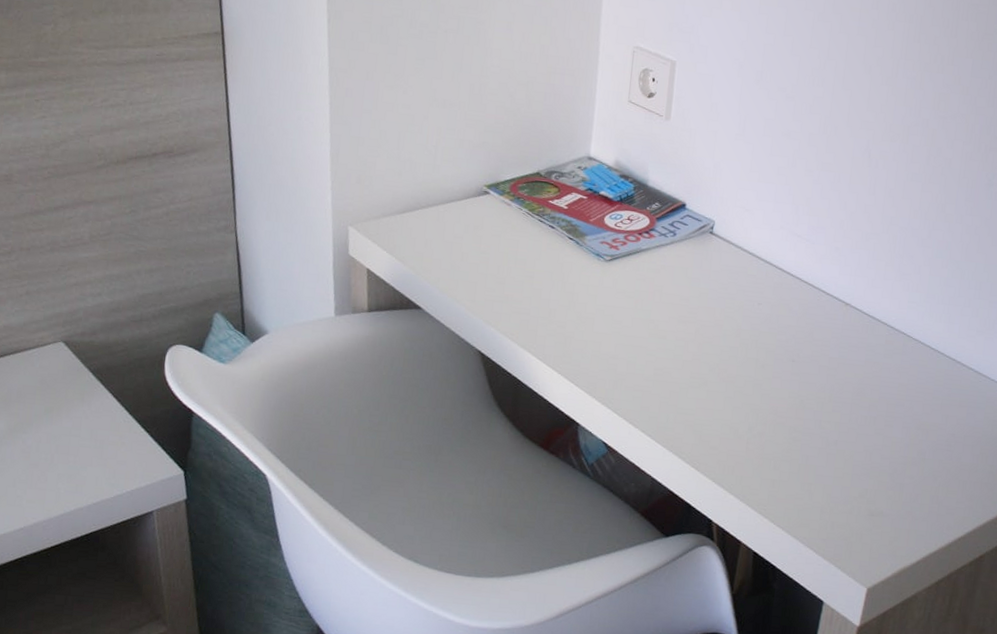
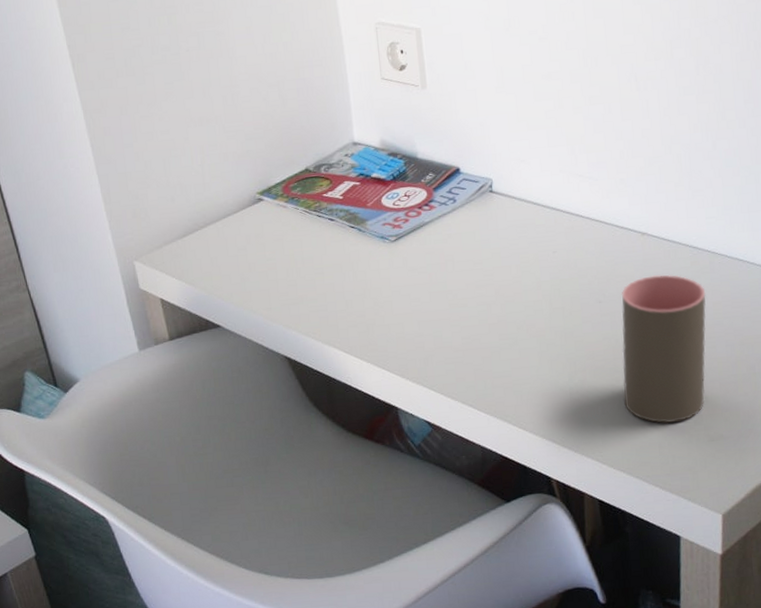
cup: none [796,345,894,491] -> present [621,274,706,424]

